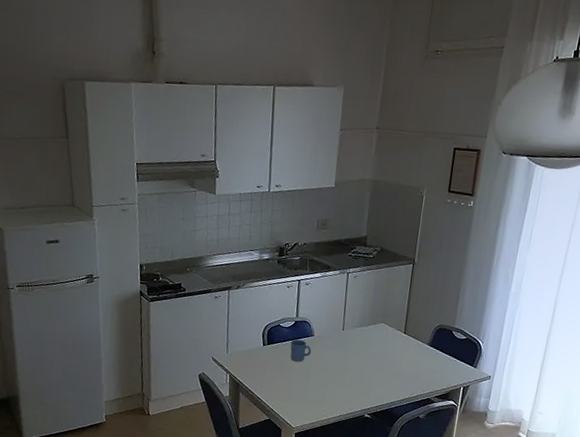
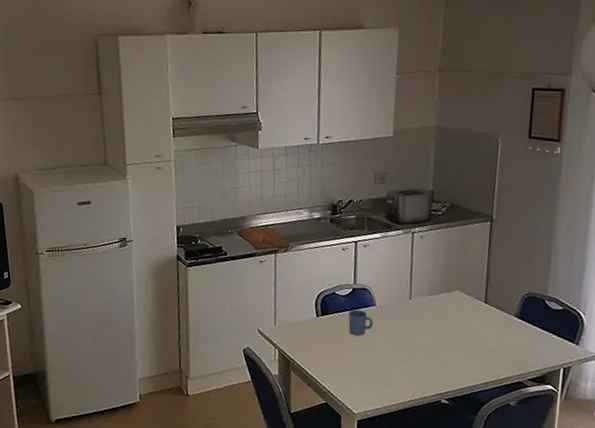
cutting board: none [193,265,242,288] -> present [235,226,291,251]
toaster: none [324,234,366,267] -> present [384,188,433,226]

